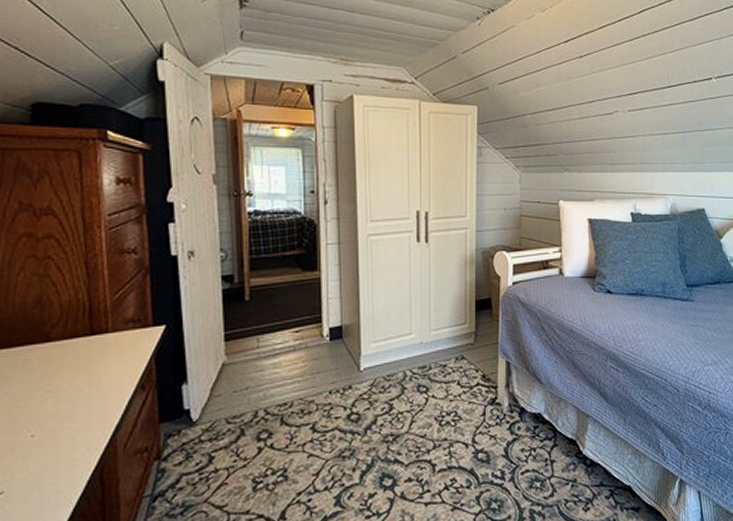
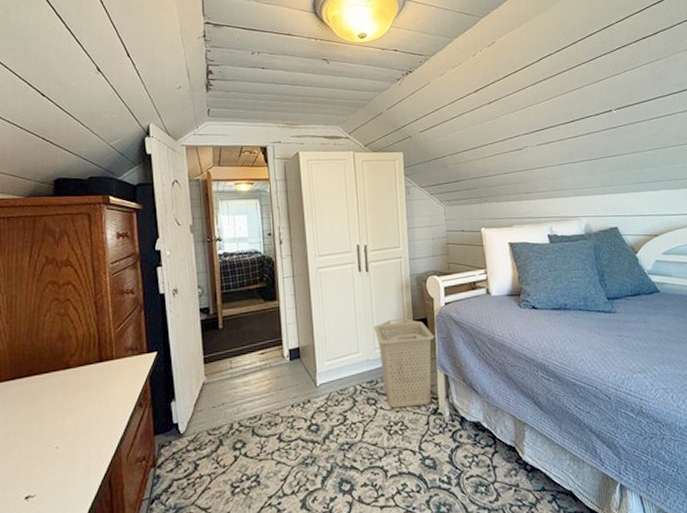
laundry basket: none [430,298,498,397] -> present [373,318,435,409]

